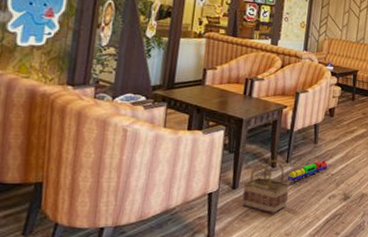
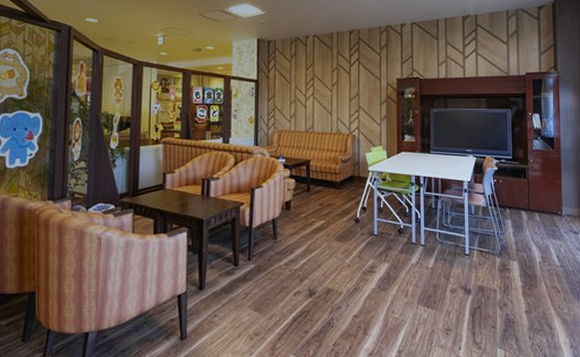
basket: present [241,160,290,213] -> none [209,258,254,313]
toy train: present [287,160,328,182] -> none [251,256,290,280]

